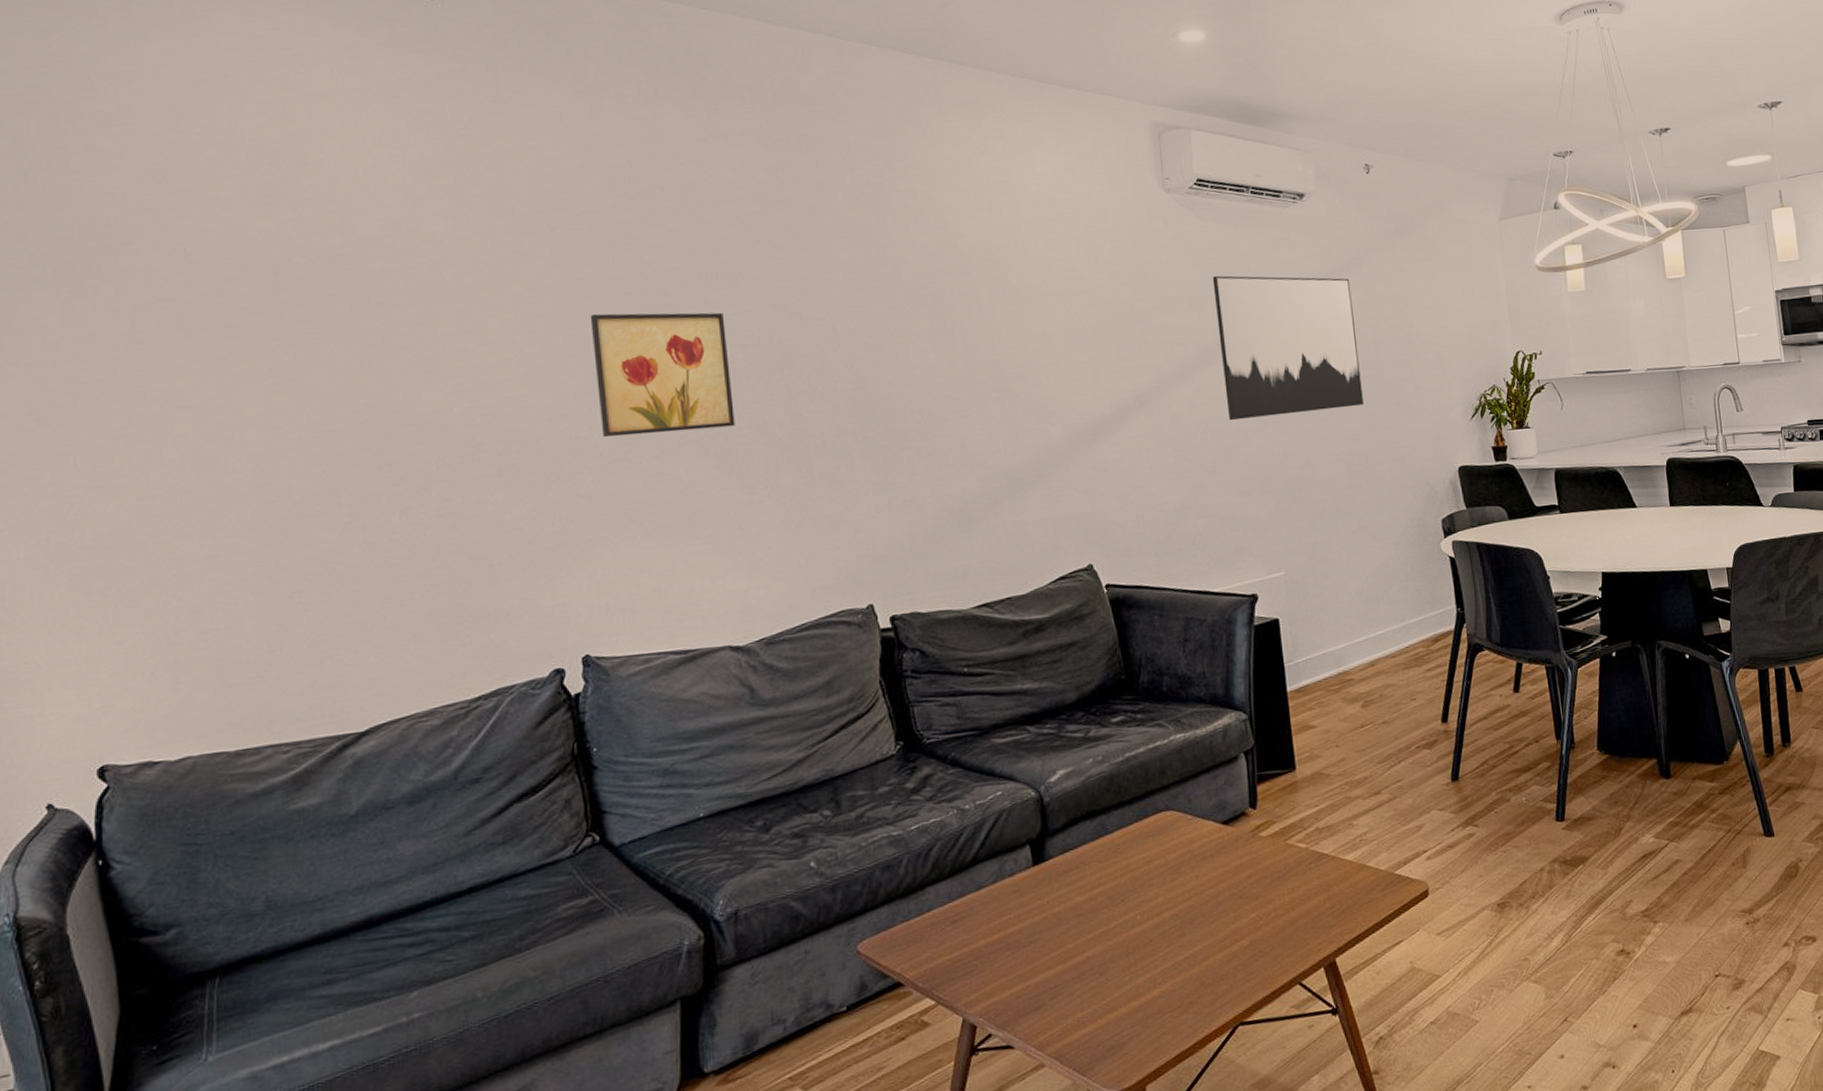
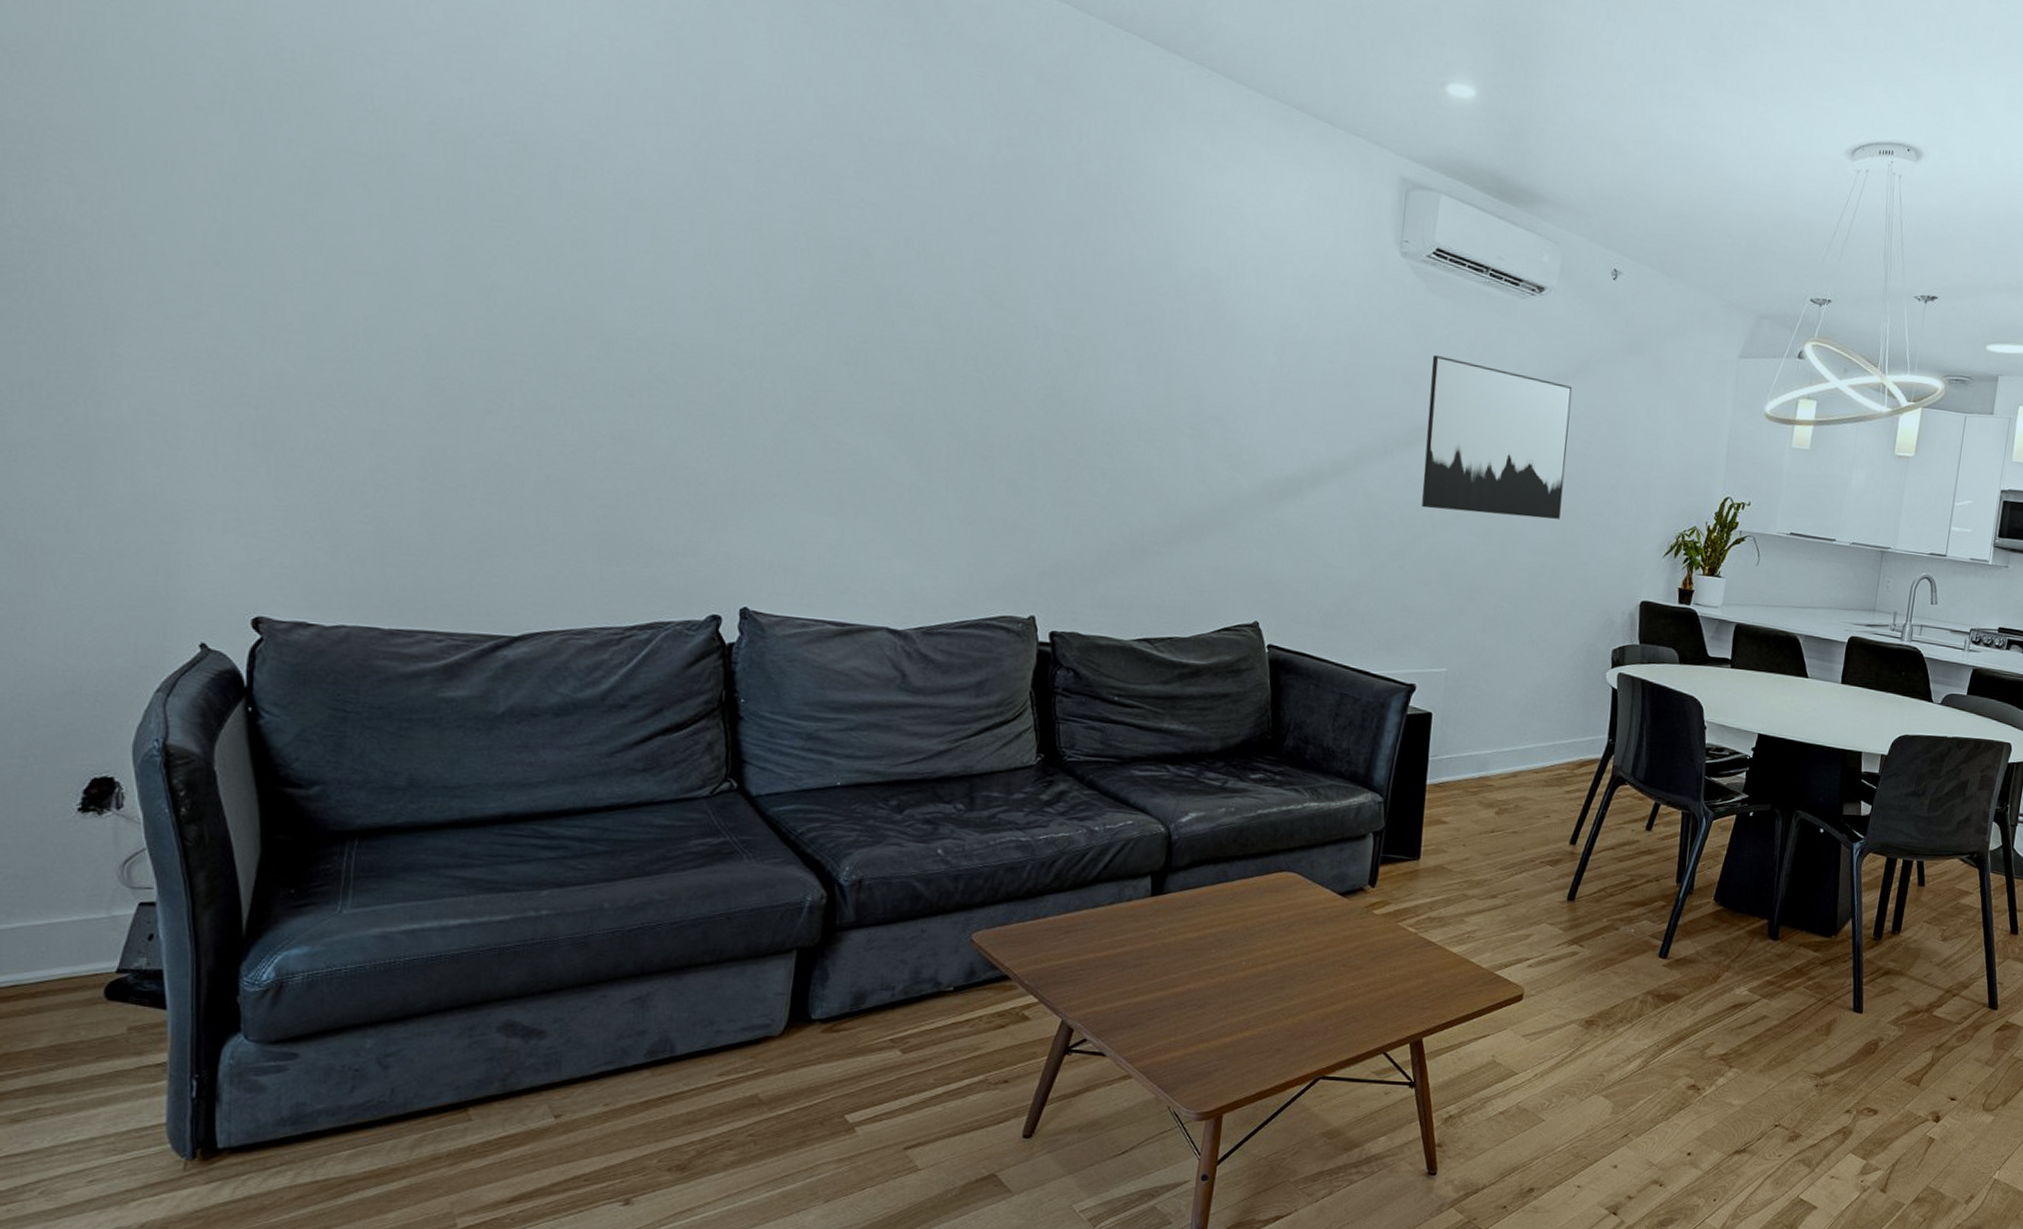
wall art: present [590,312,735,438] -> none [785,261,926,409]

